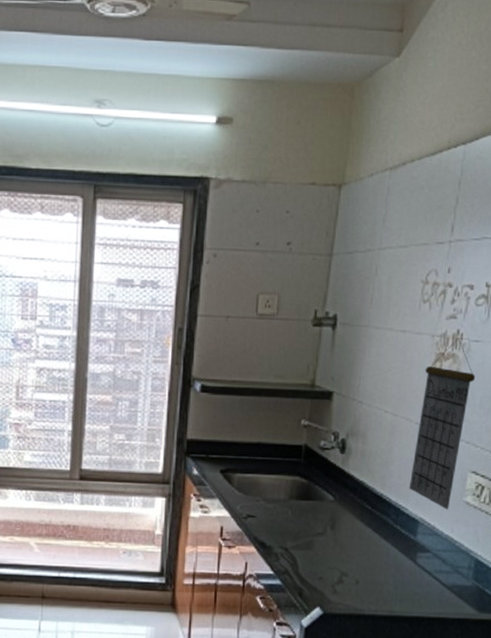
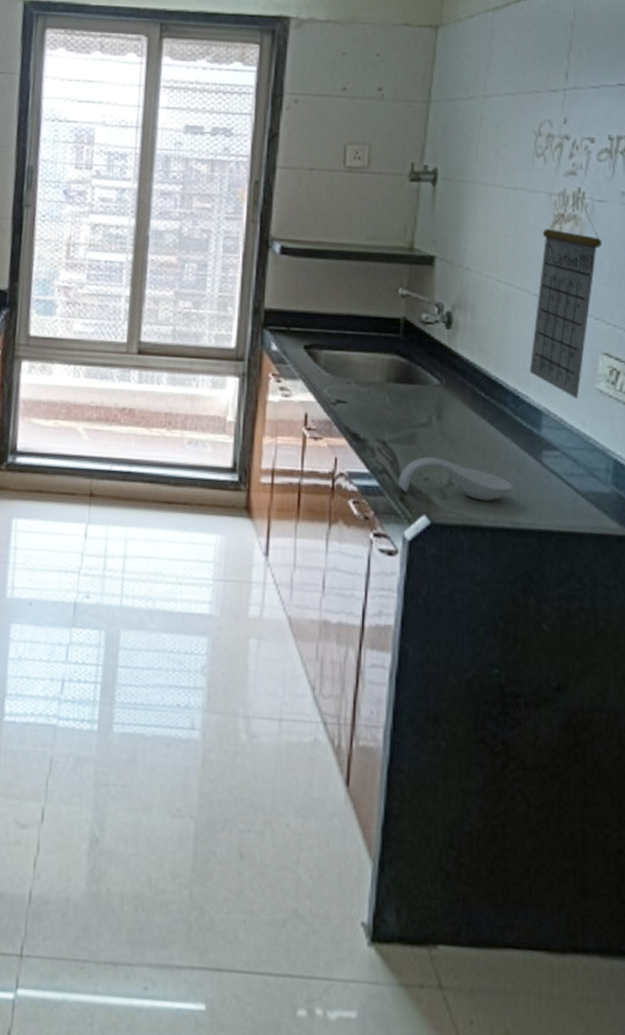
spoon rest: none [298,560,391,595] -> present [398,457,513,501]

